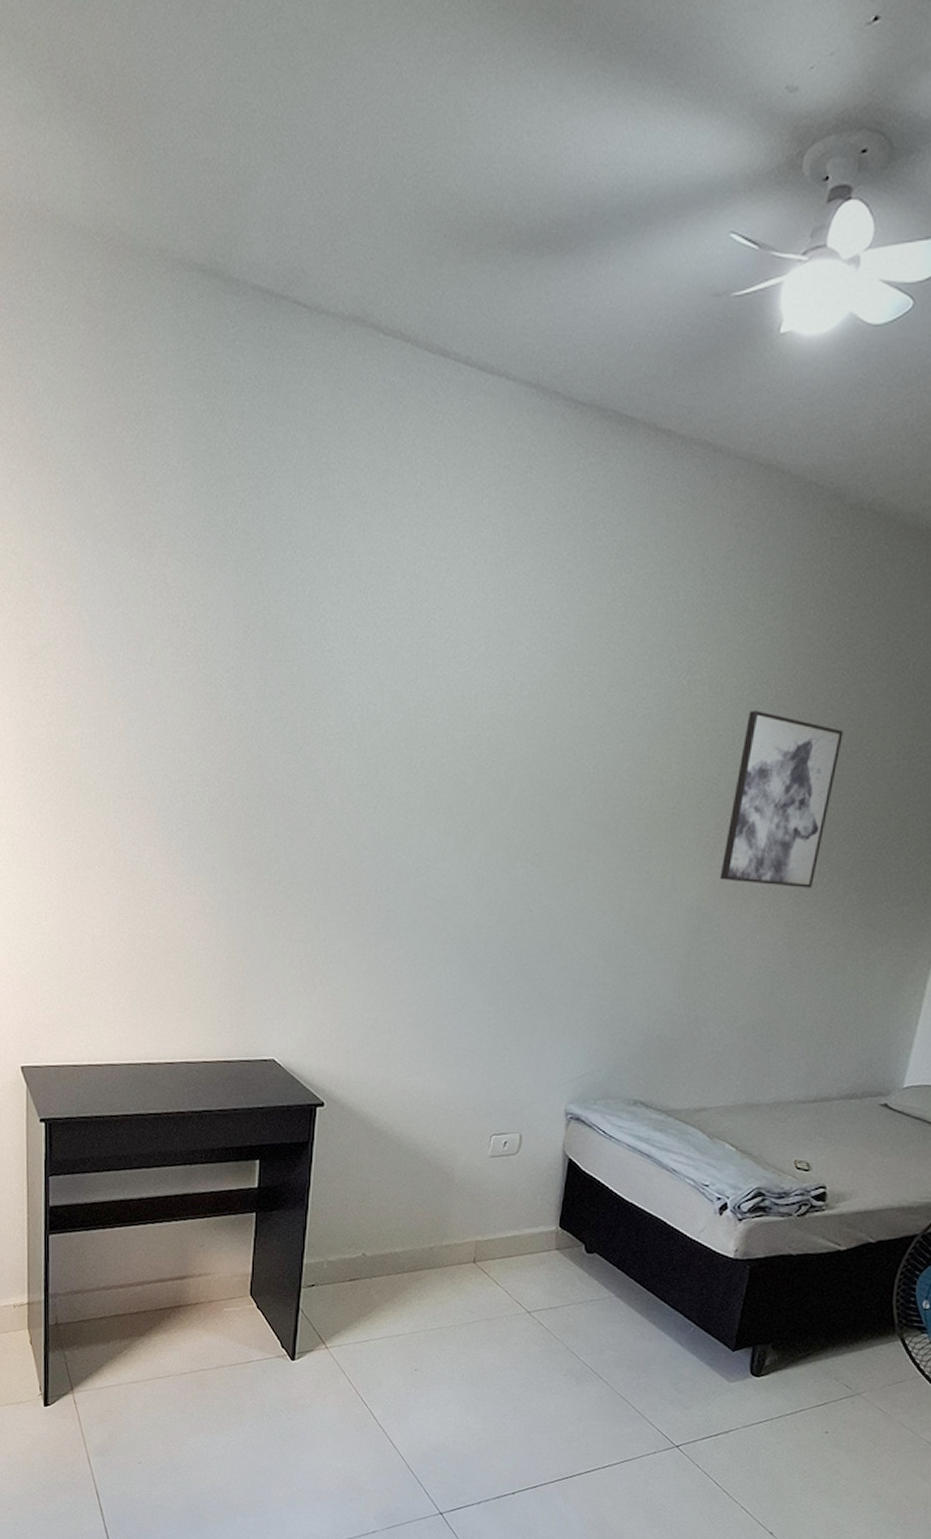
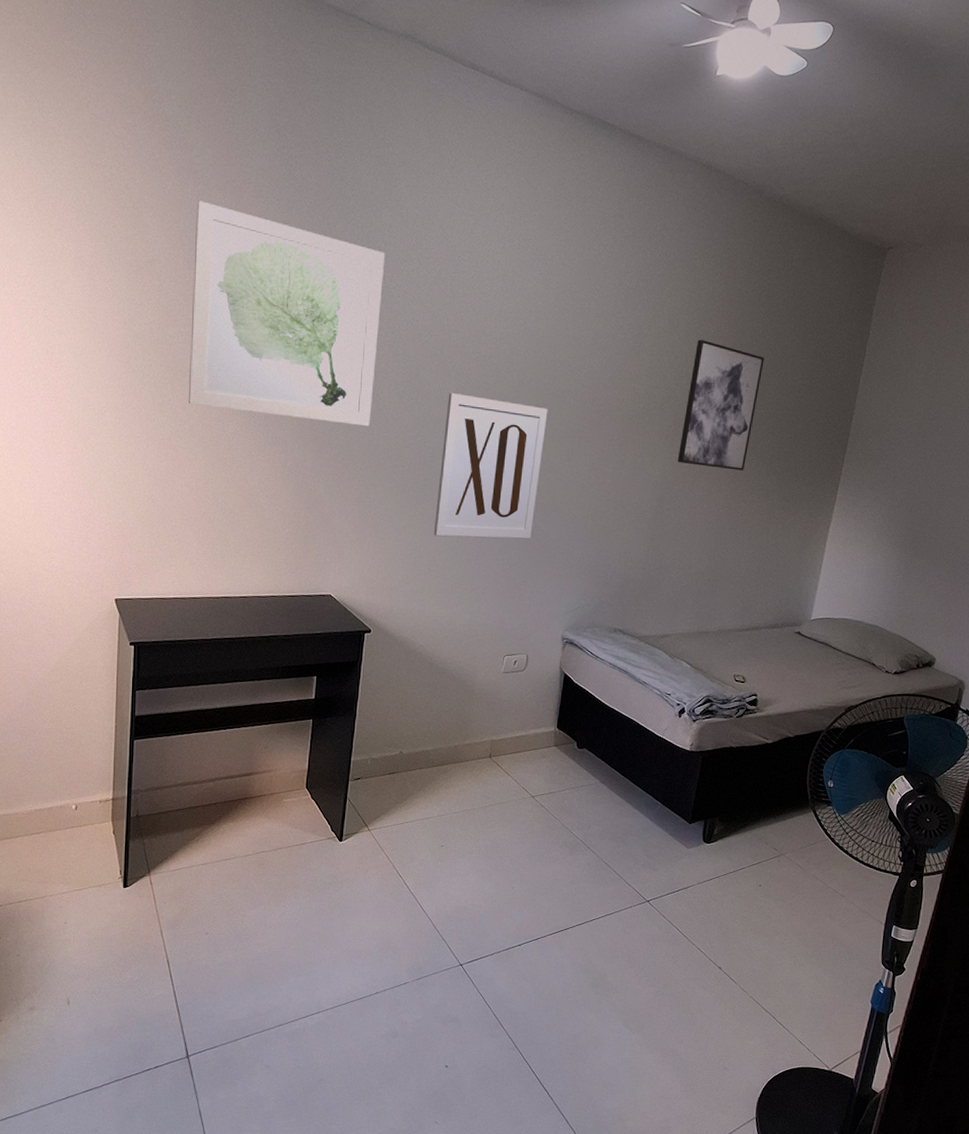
wall art: none [96,563,333,846] -> present [189,200,386,427]
wall art: none [399,796,546,986] -> present [433,392,548,539]

